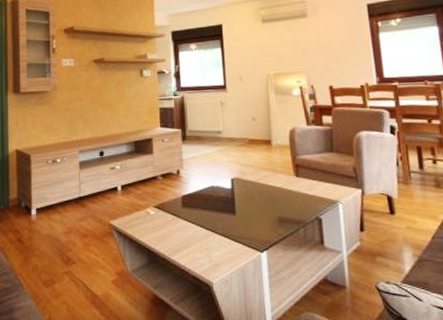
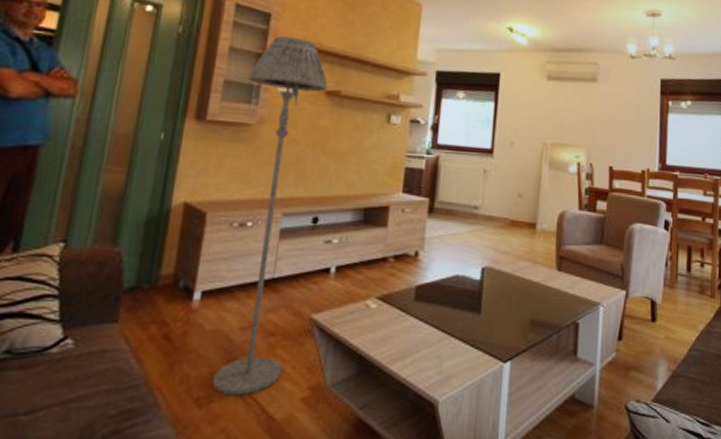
floor lamp: none [41,25,96,279] -> present [213,36,328,396]

